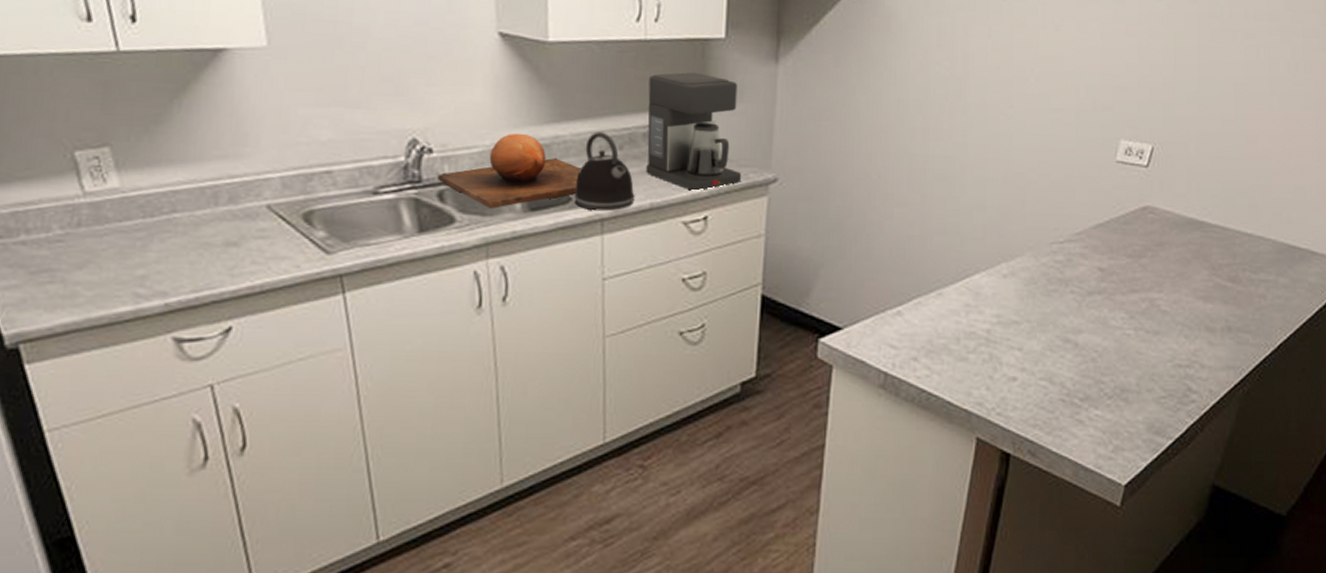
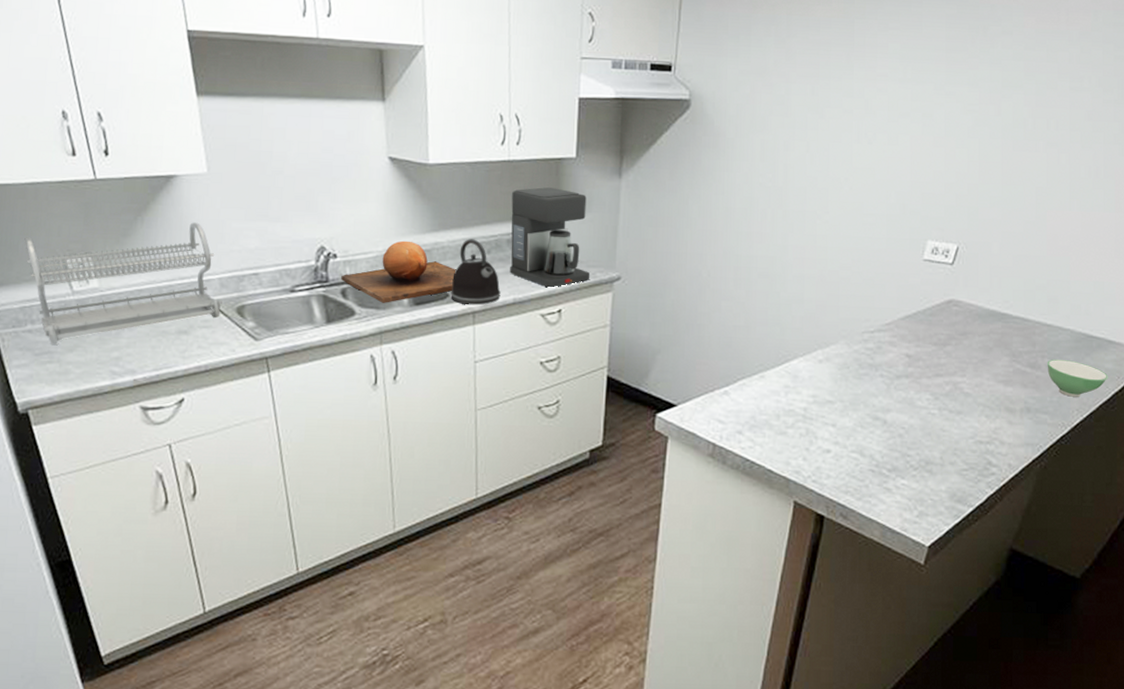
dish rack: none [18,107,285,261] -> present [24,222,222,346]
bowl: none [1248,272,1312,314] -> present [1047,359,1108,397]

